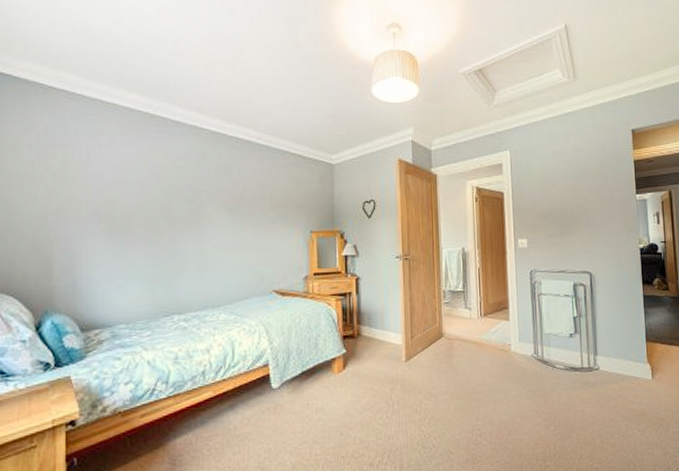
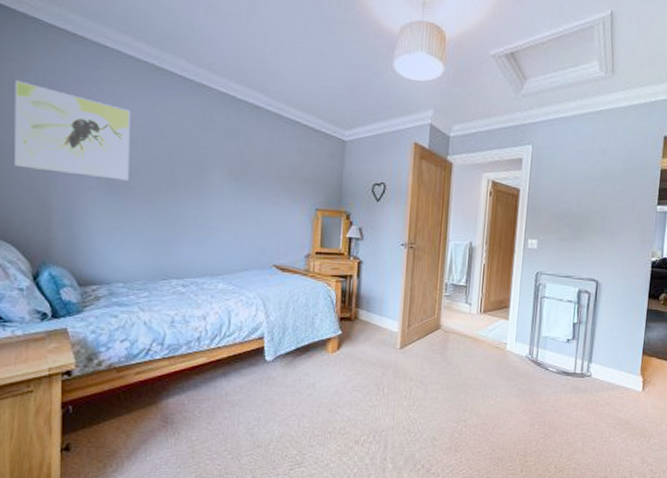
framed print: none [17,140,128,224] -> present [15,80,130,181]

